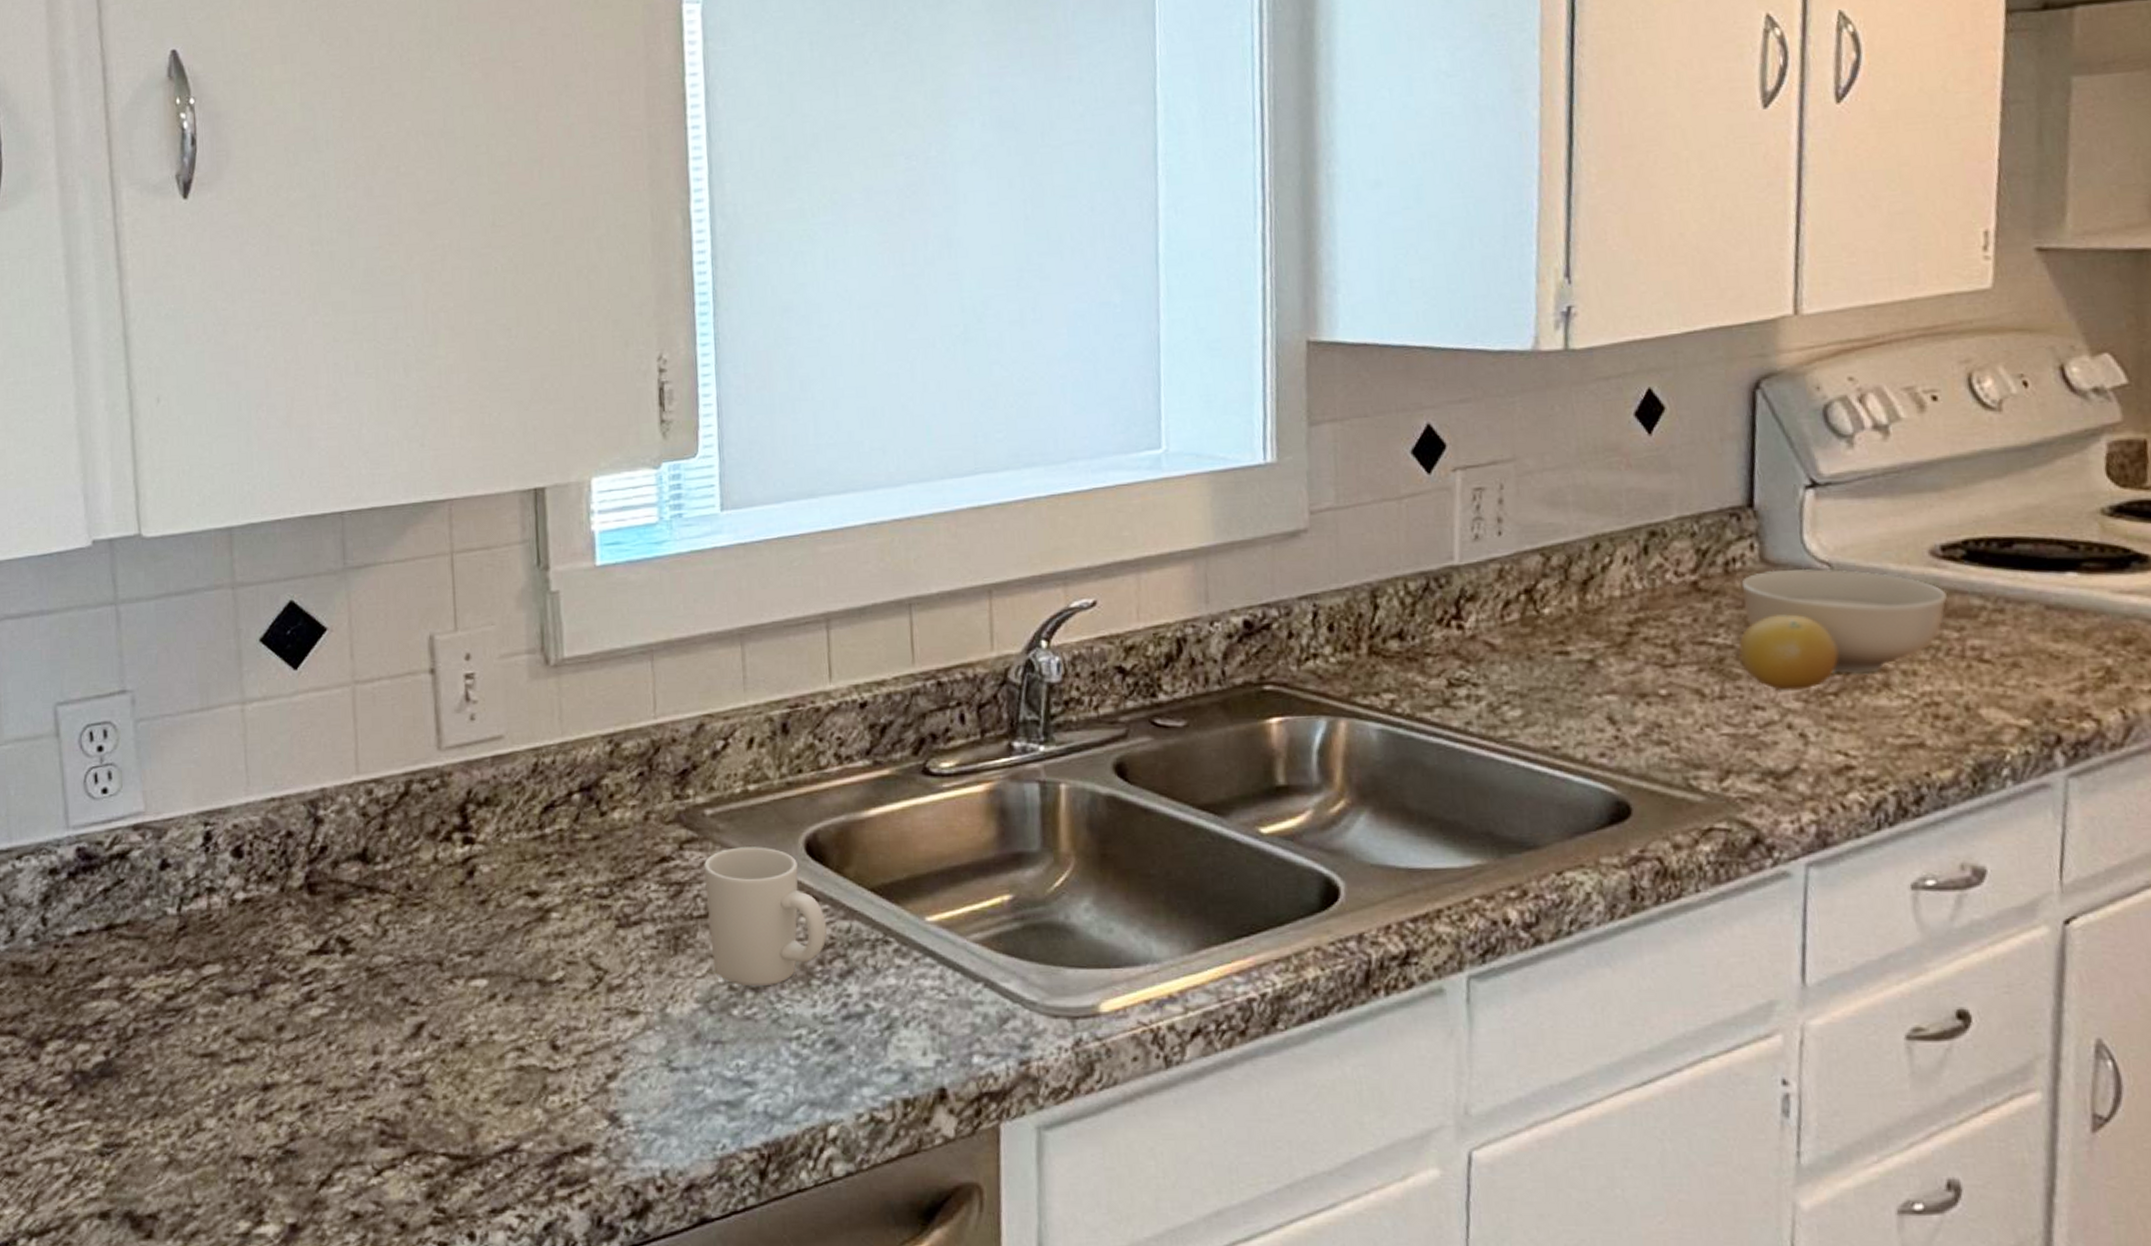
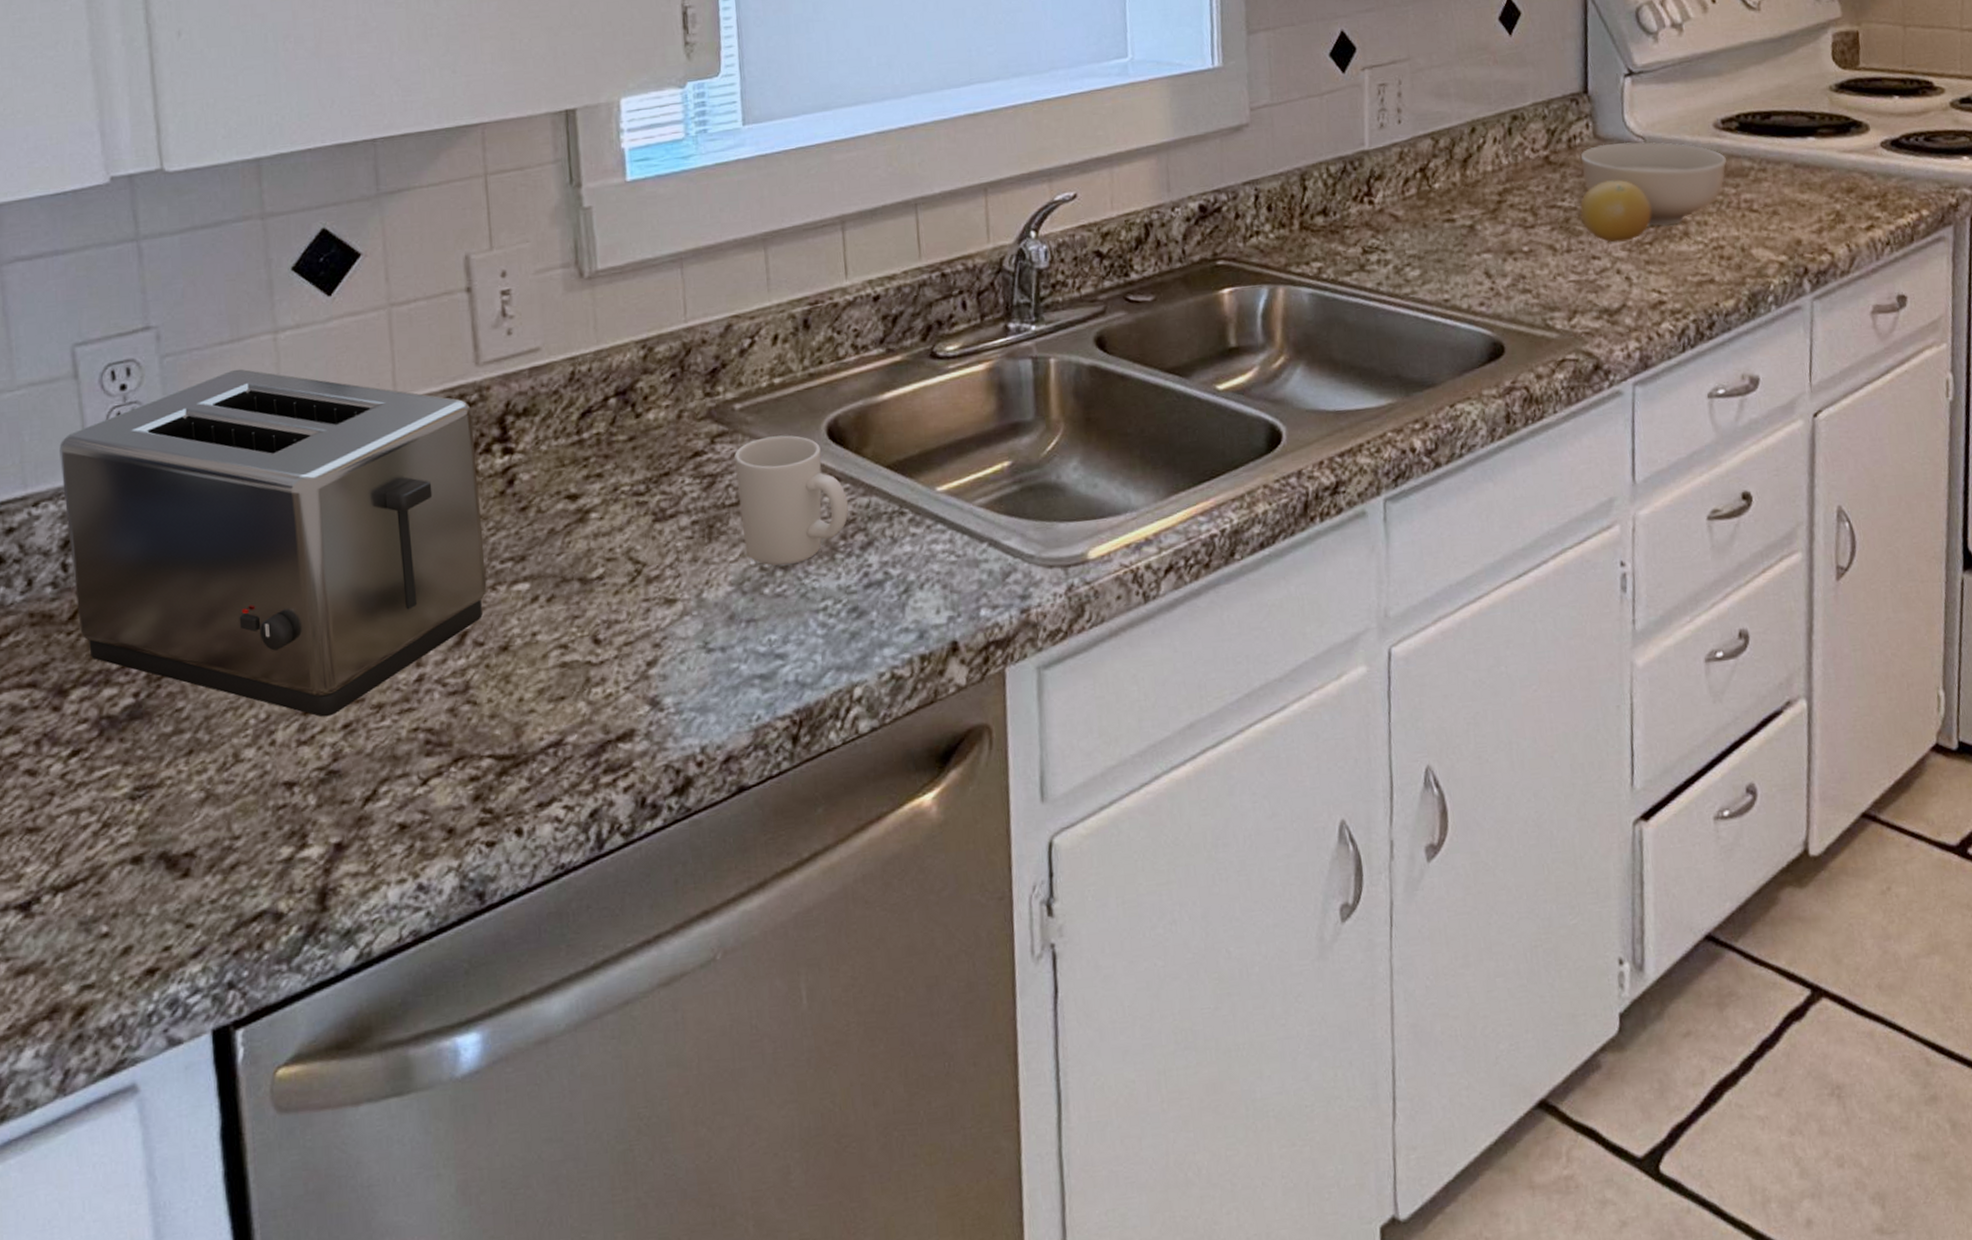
toaster: none [41,738,445,1095] -> present [59,369,487,718]

